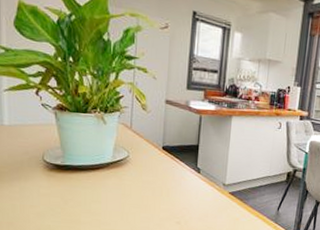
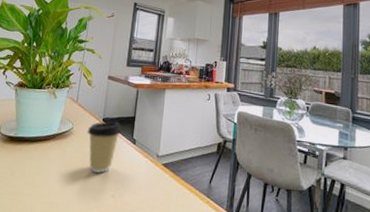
coffee cup: none [145,149,184,201] -> present [87,121,122,173]

